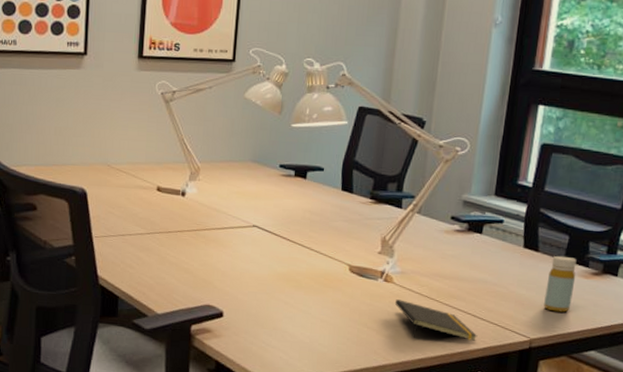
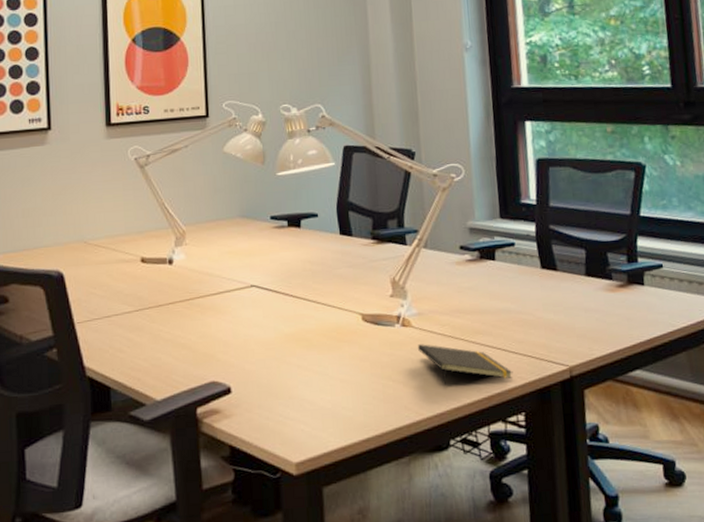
bottle: present [544,255,577,313] -> none [573,271,604,333]

